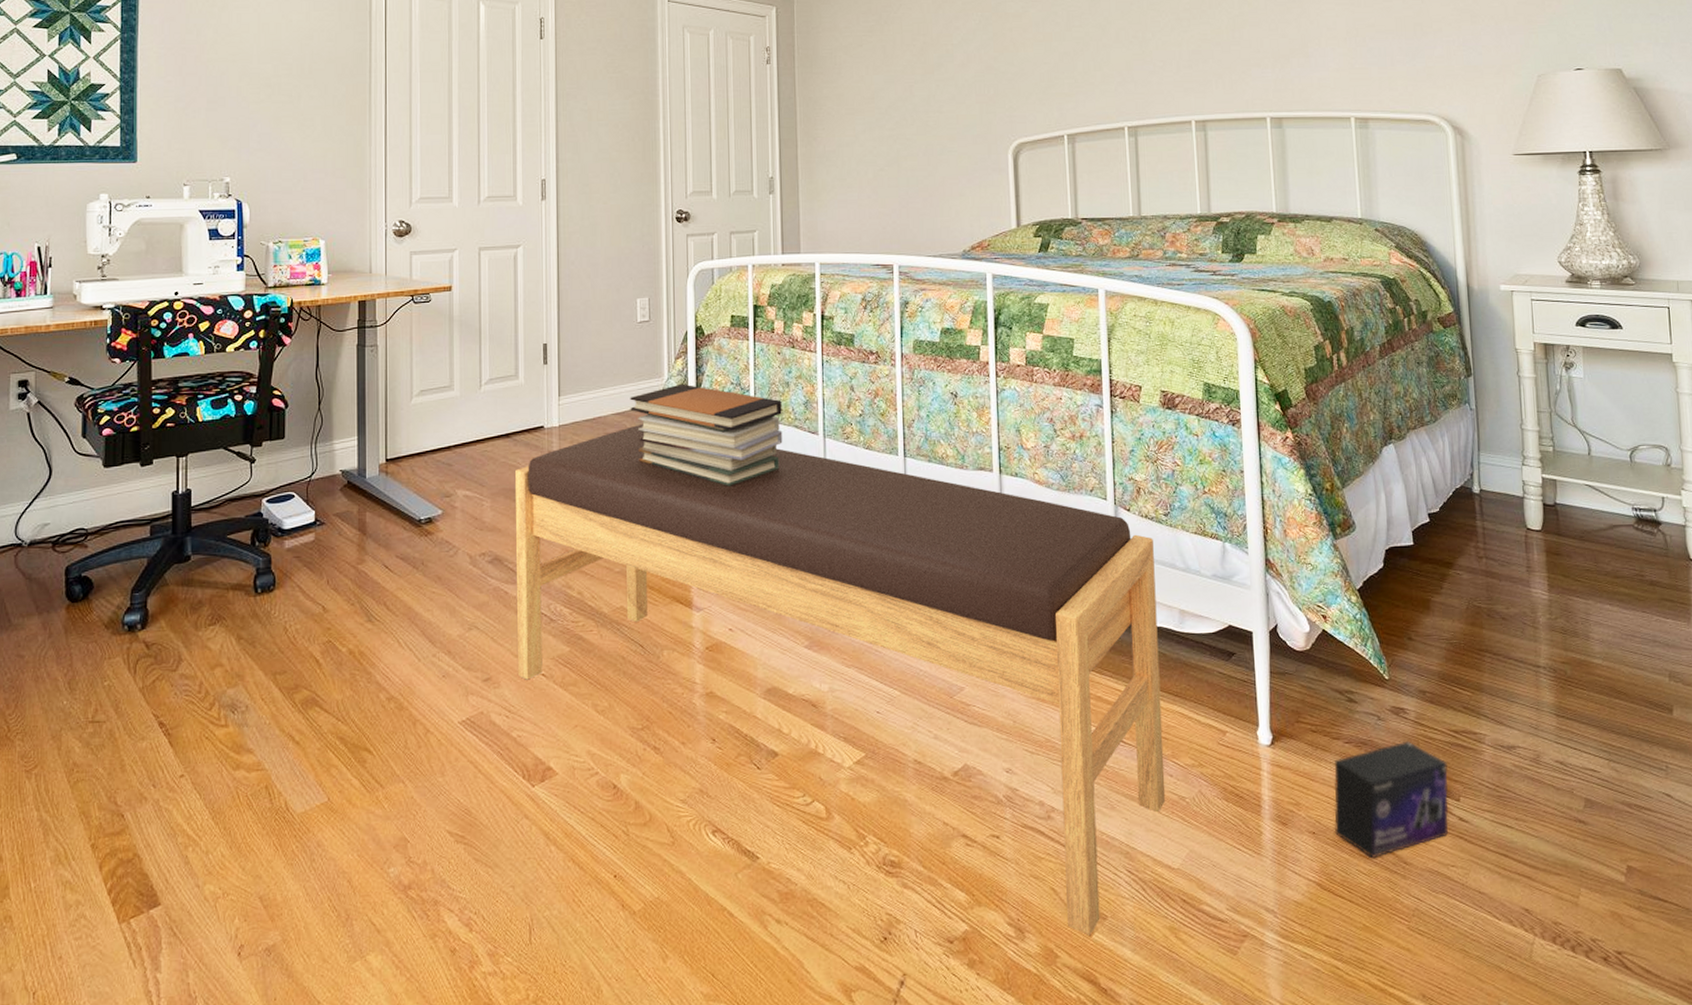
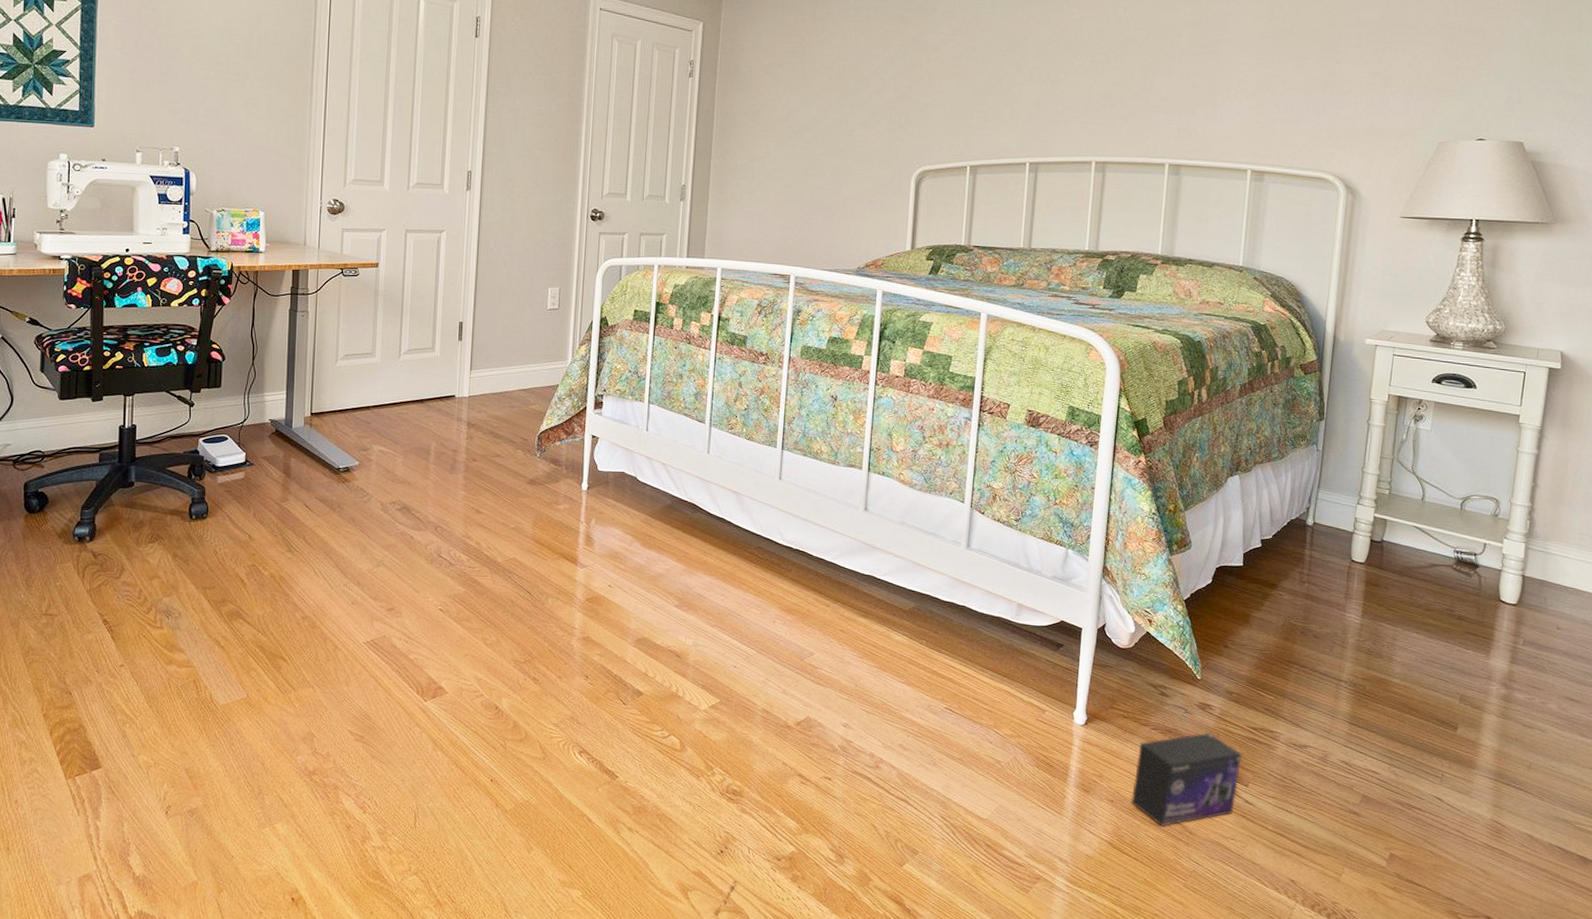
bench: present [514,423,1166,936] -> none [417,400,1002,866]
book stack: present [630,383,783,486] -> none [534,367,674,462]

